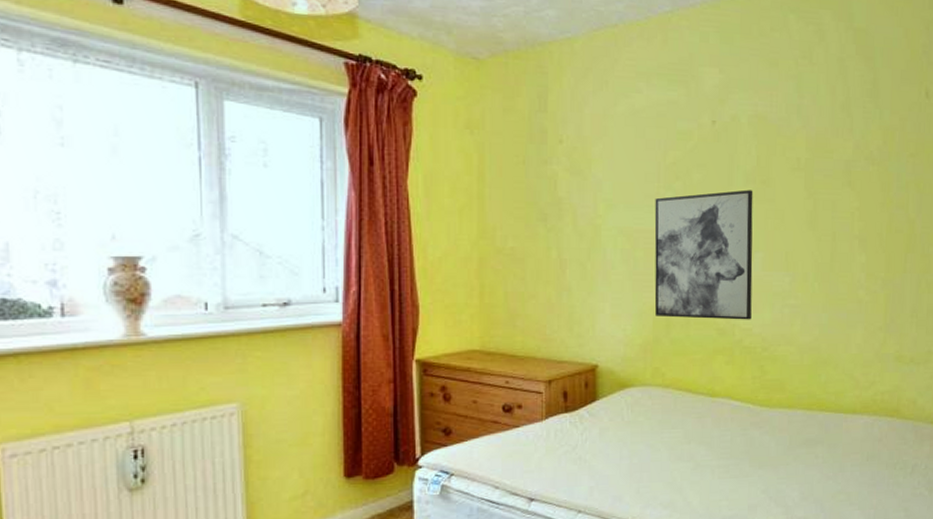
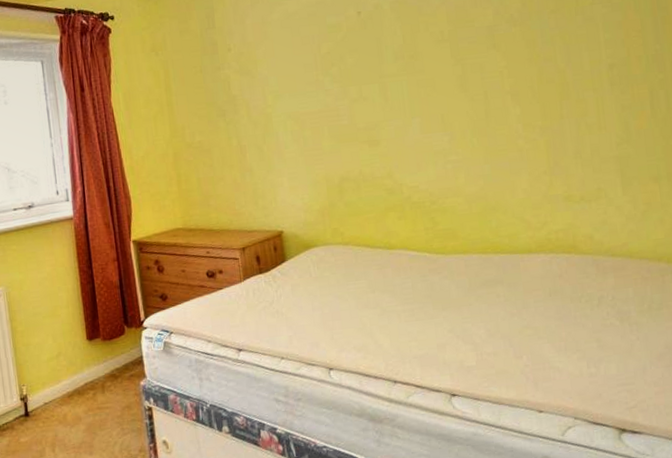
wall art: present [654,189,753,320] -> none [315,65,417,184]

